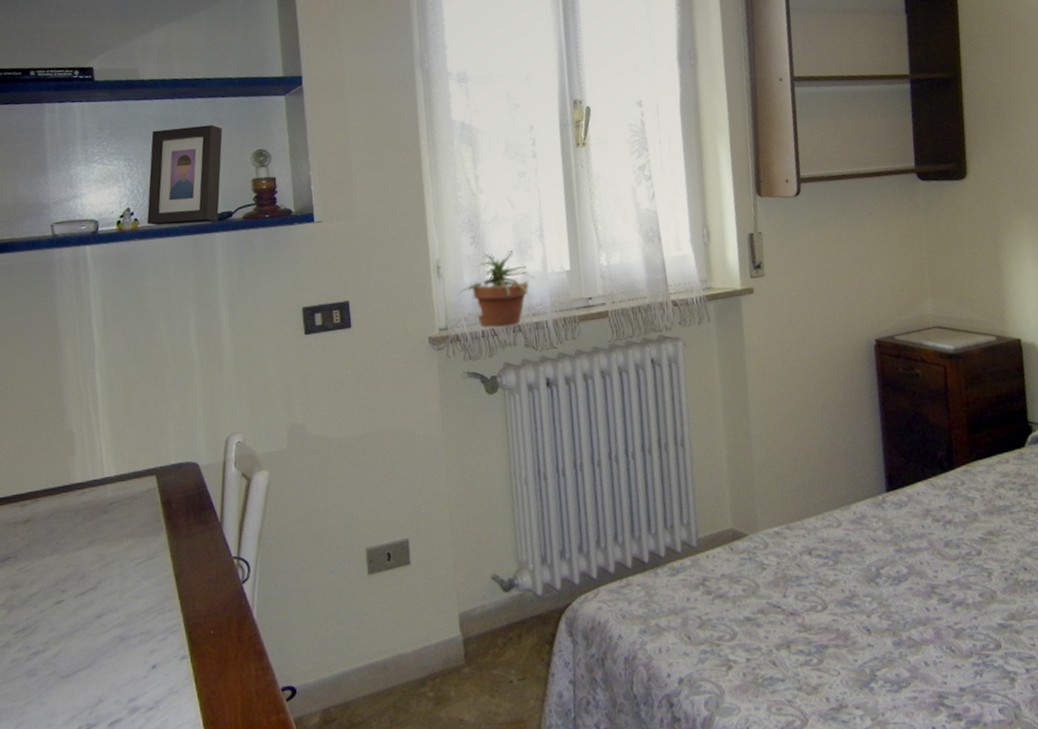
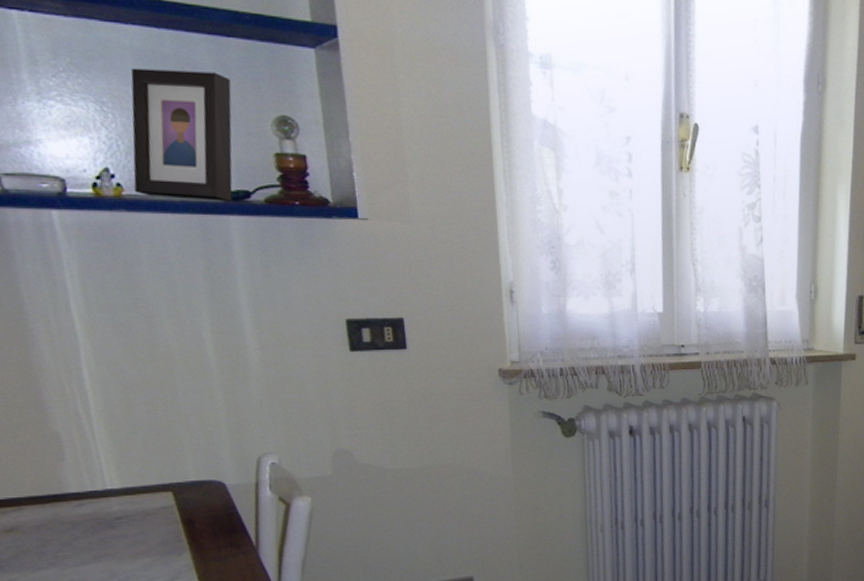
potted plant: present [458,250,536,328] -> none [534,281,624,368]

